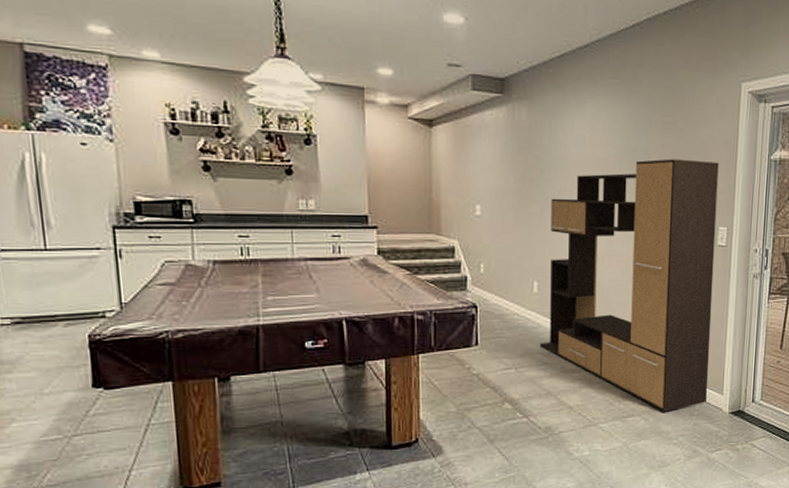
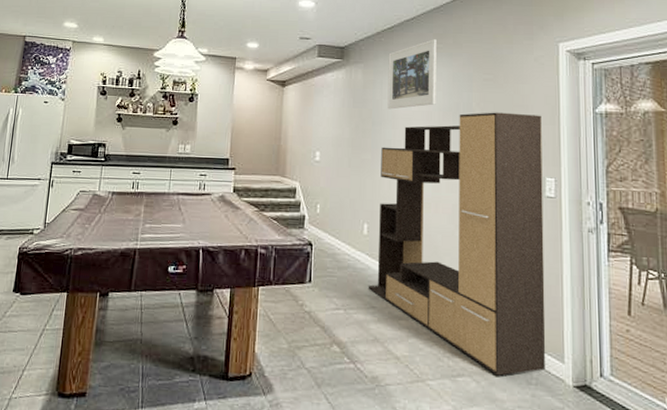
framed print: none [557,73,613,156] -> present [387,39,437,110]

